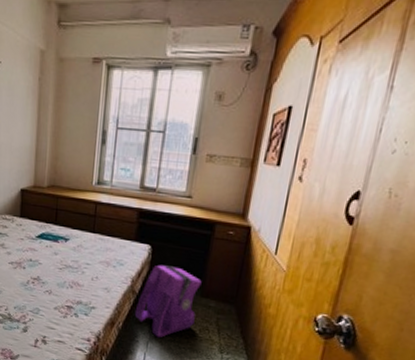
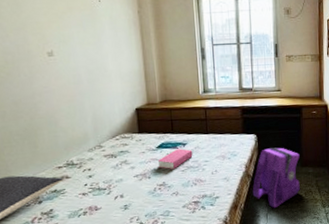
book: none [35,243,74,265] -> present [157,148,193,170]

